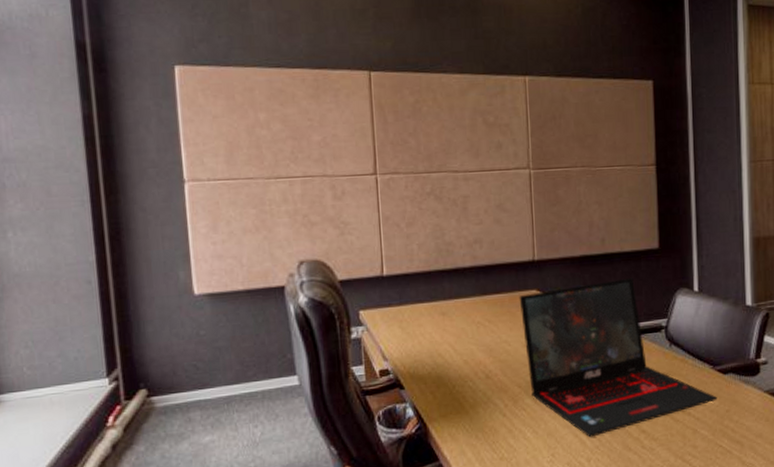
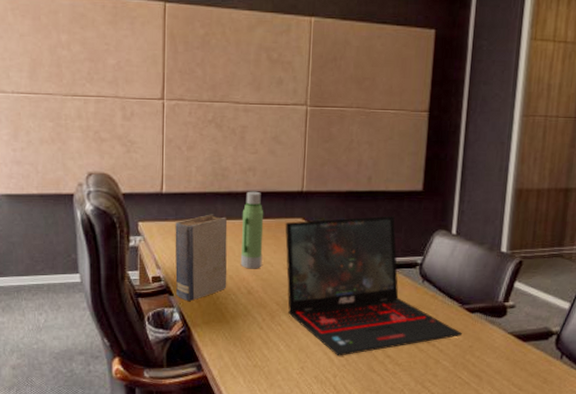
book: none [400,294,463,394] -> present [175,214,228,302]
water bottle: none [472,265,499,351] -> present [240,191,264,269]

